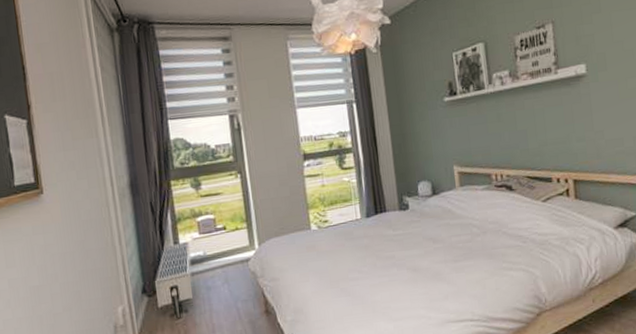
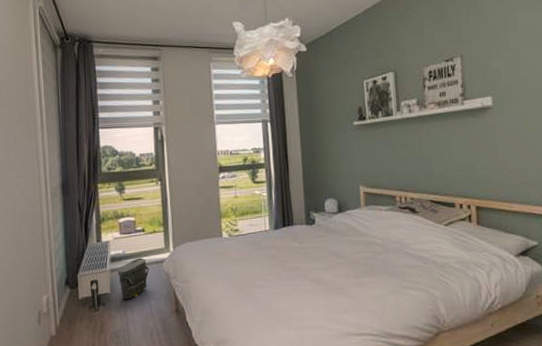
bag: none [198,258,234,304] -> present [117,258,150,299]

